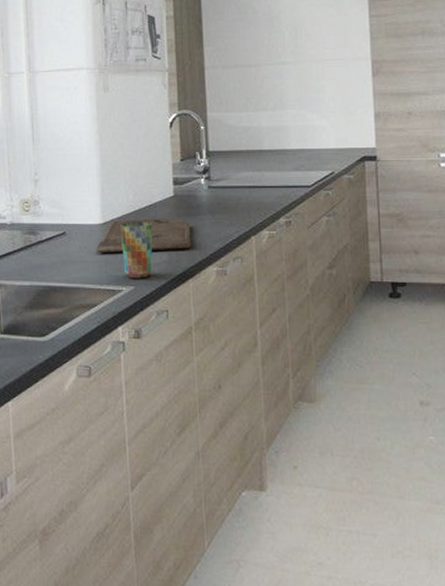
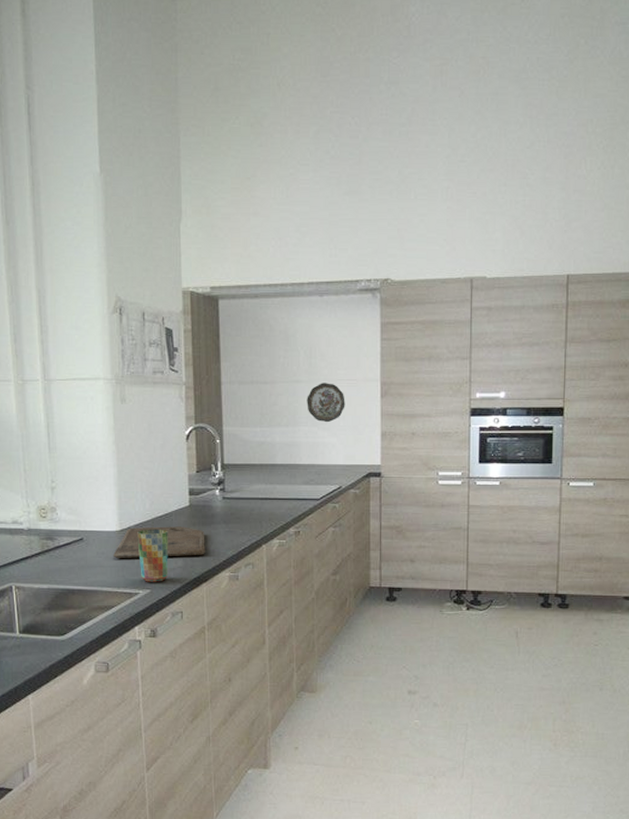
decorative plate: none [293,63,335,105] -> present [307,383,345,423]

